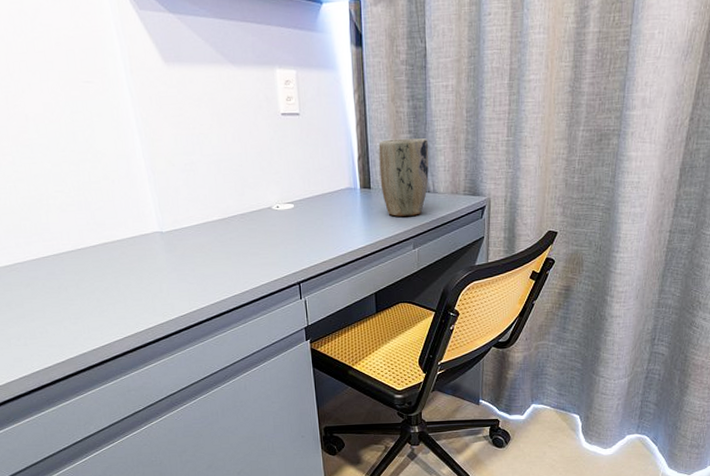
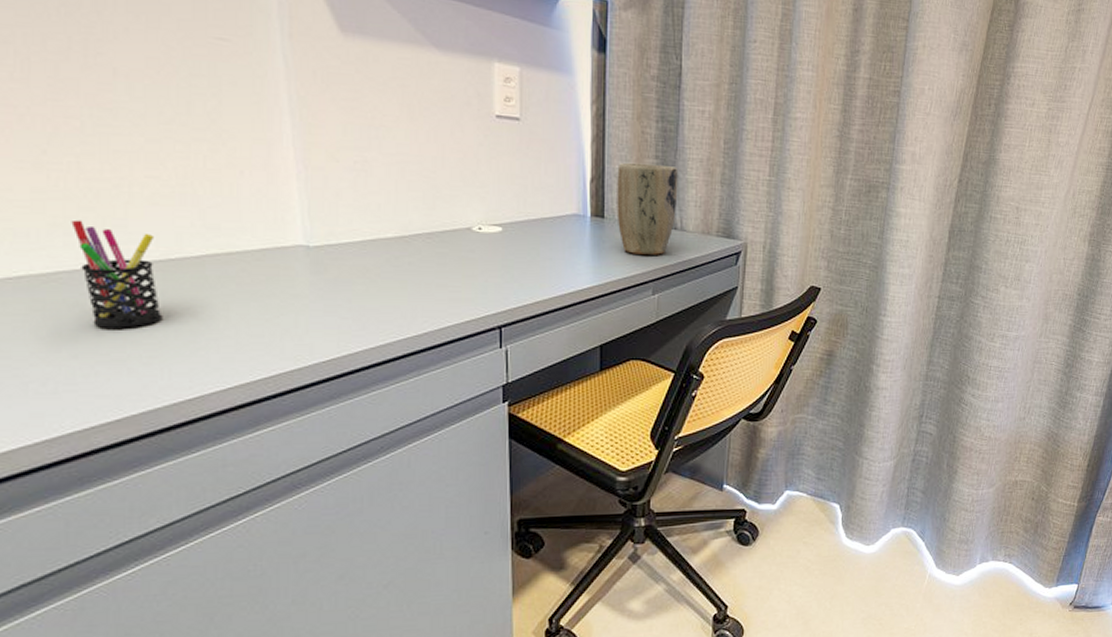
pen holder: none [17,226,79,300] -> present [71,219,163,328]

